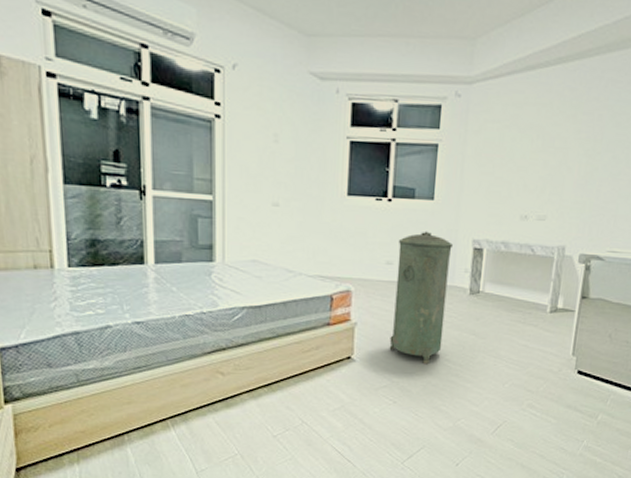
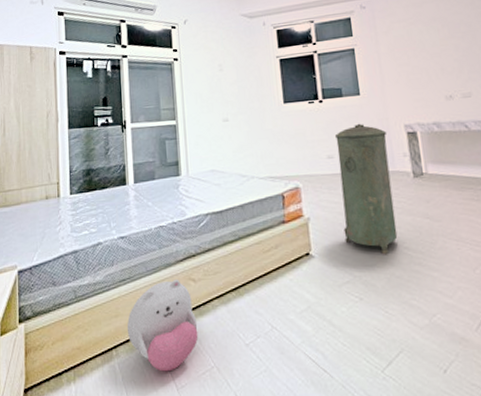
plush toy: none [141,370,223,457] -> present [127,278,198,372]

